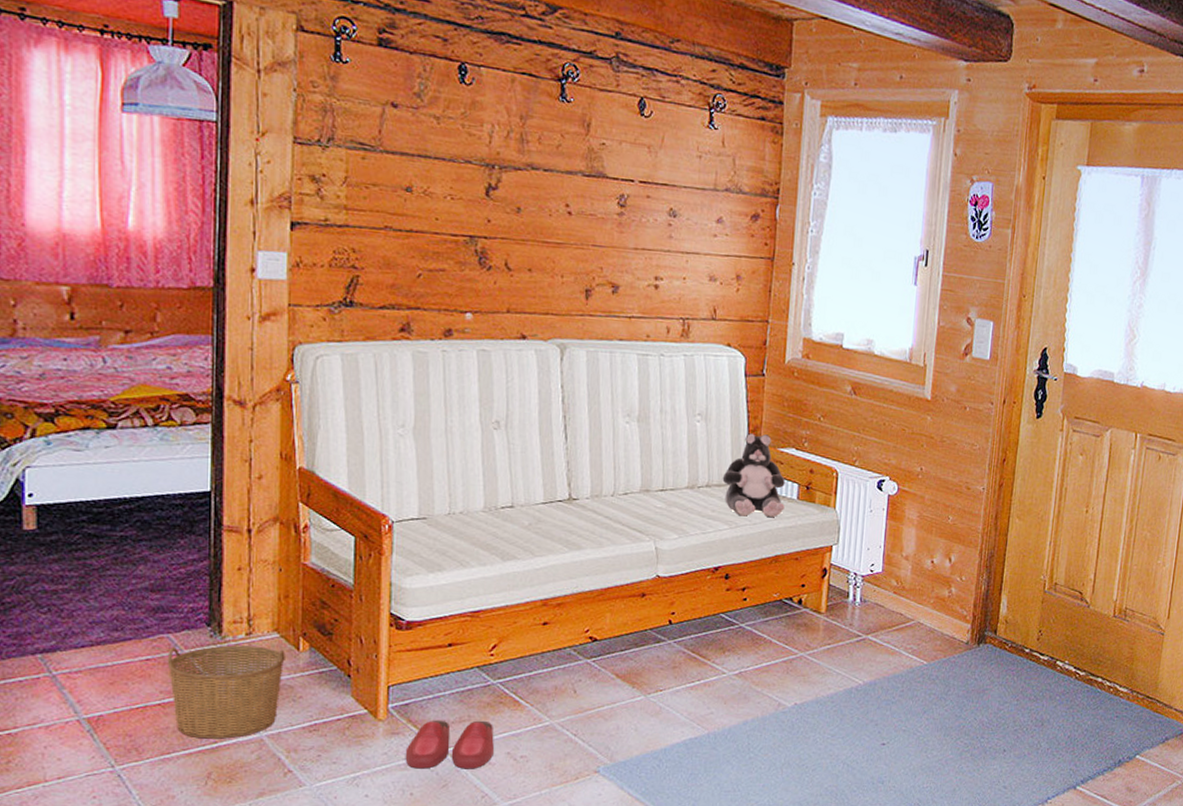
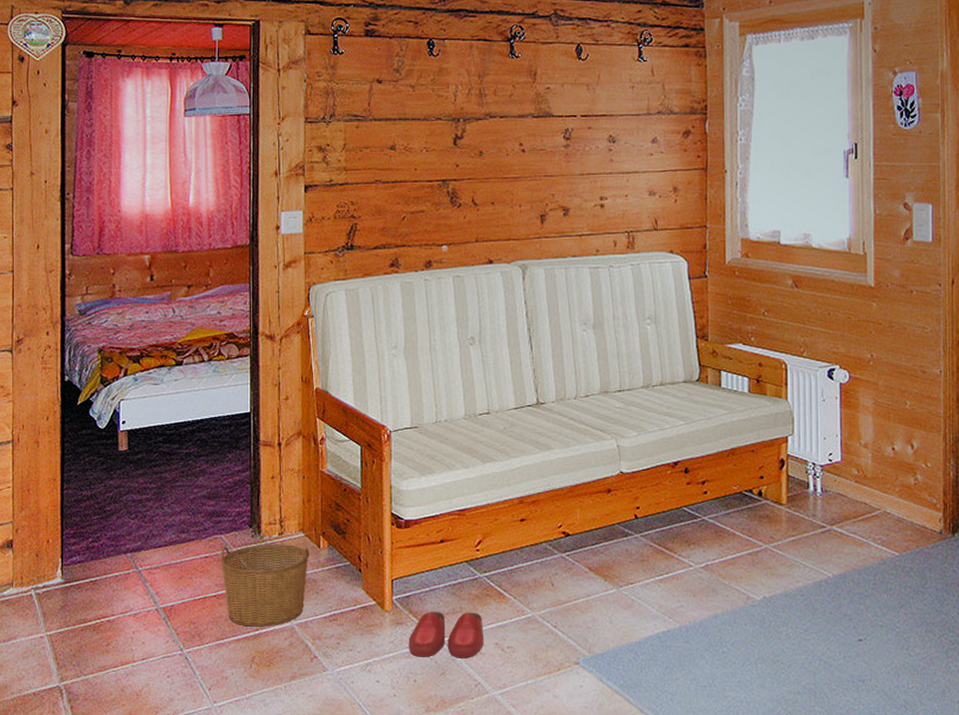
plush toy: present [722,433,785,518] -> none [675,332,737,412]

